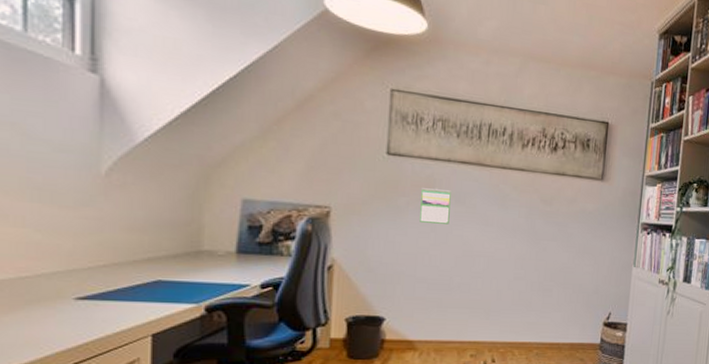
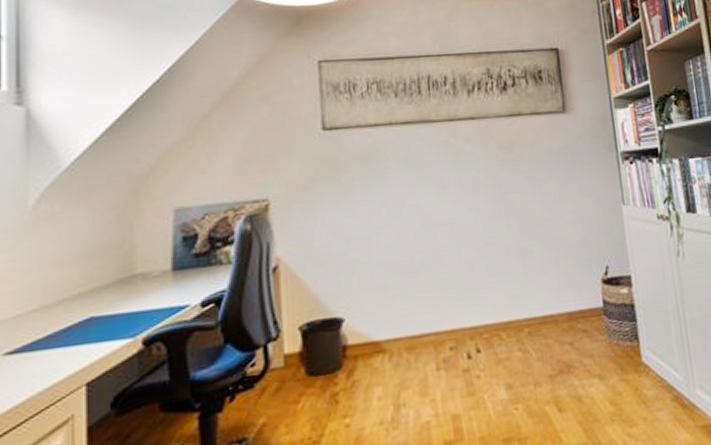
calendar: present [420,188,451,224] -> none [365,156,401,198]

